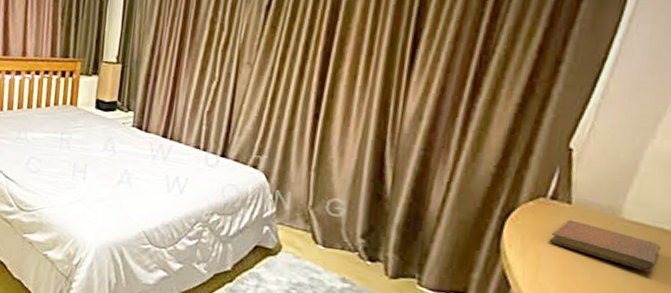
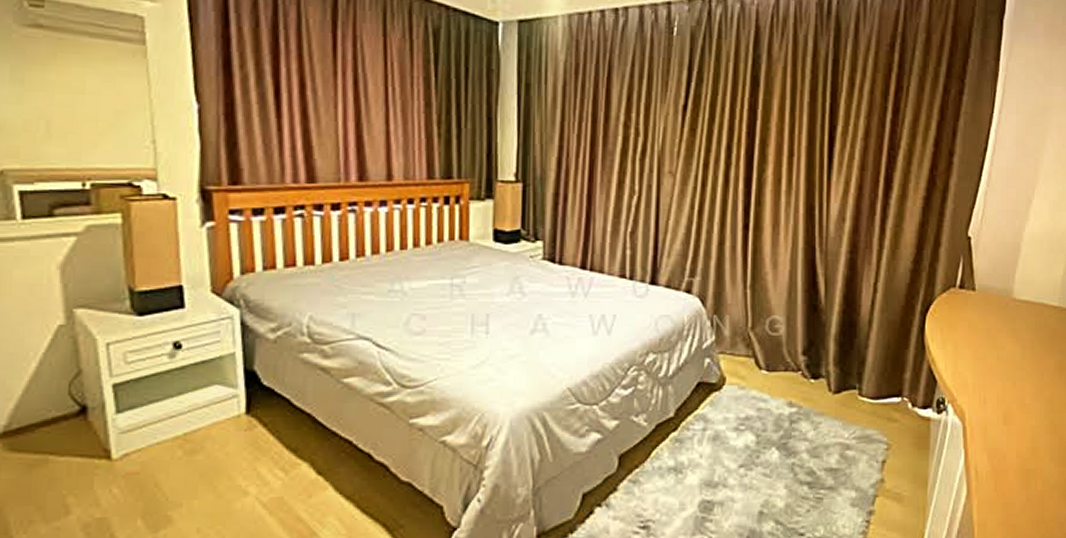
notebook: present [550,219,662,272] -> none [963,306,1044,345]

